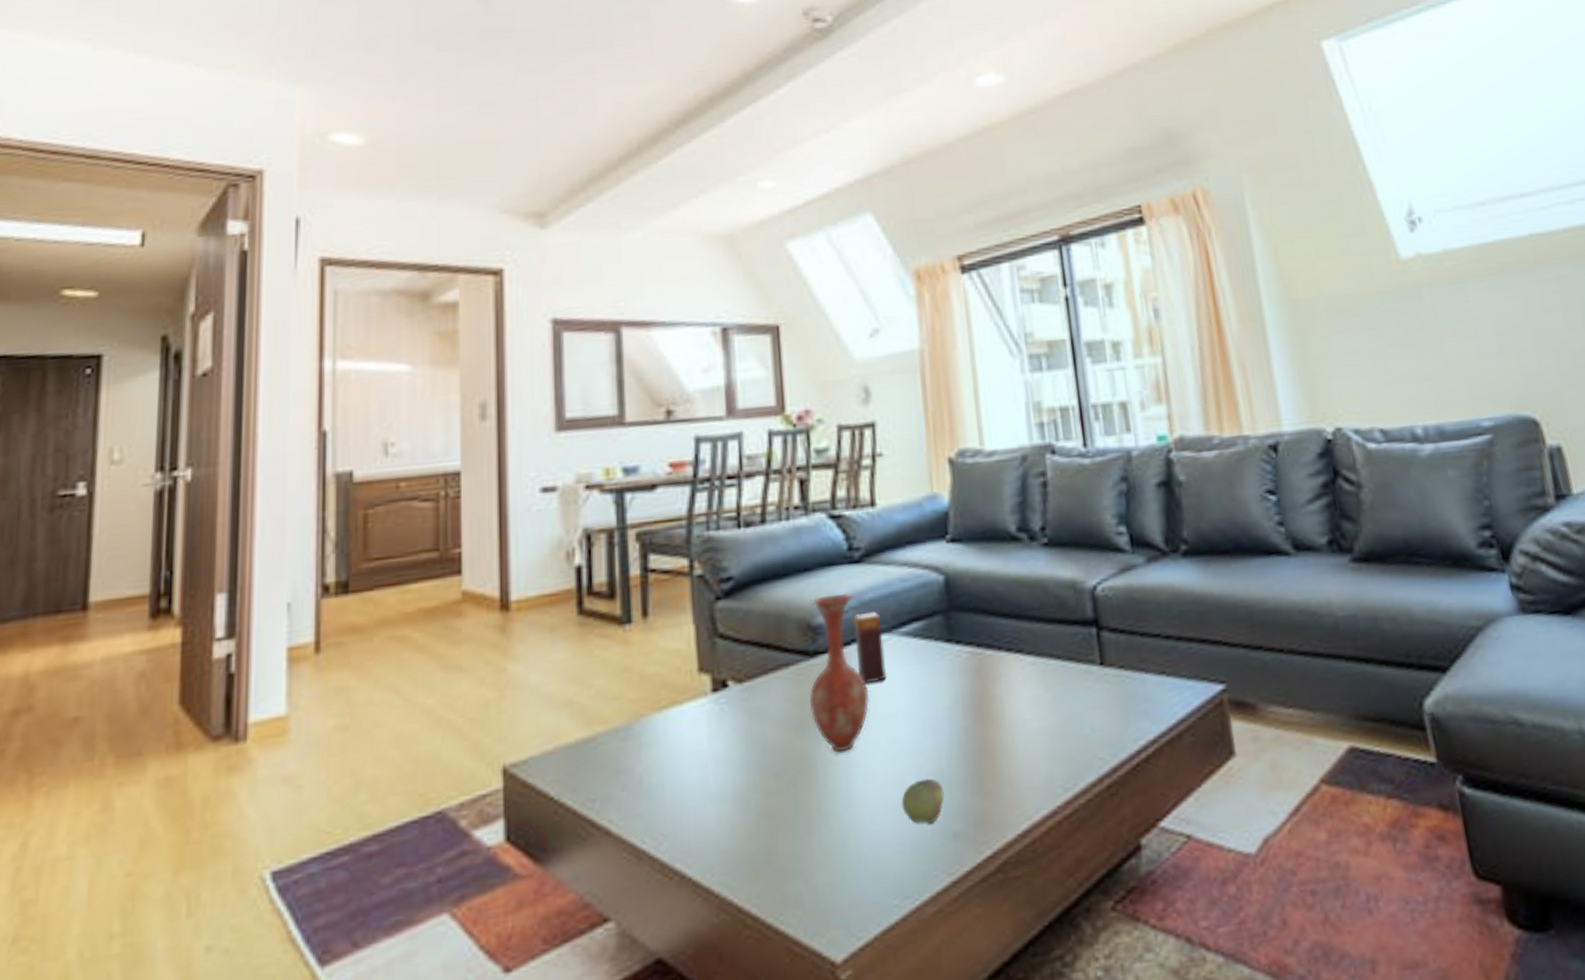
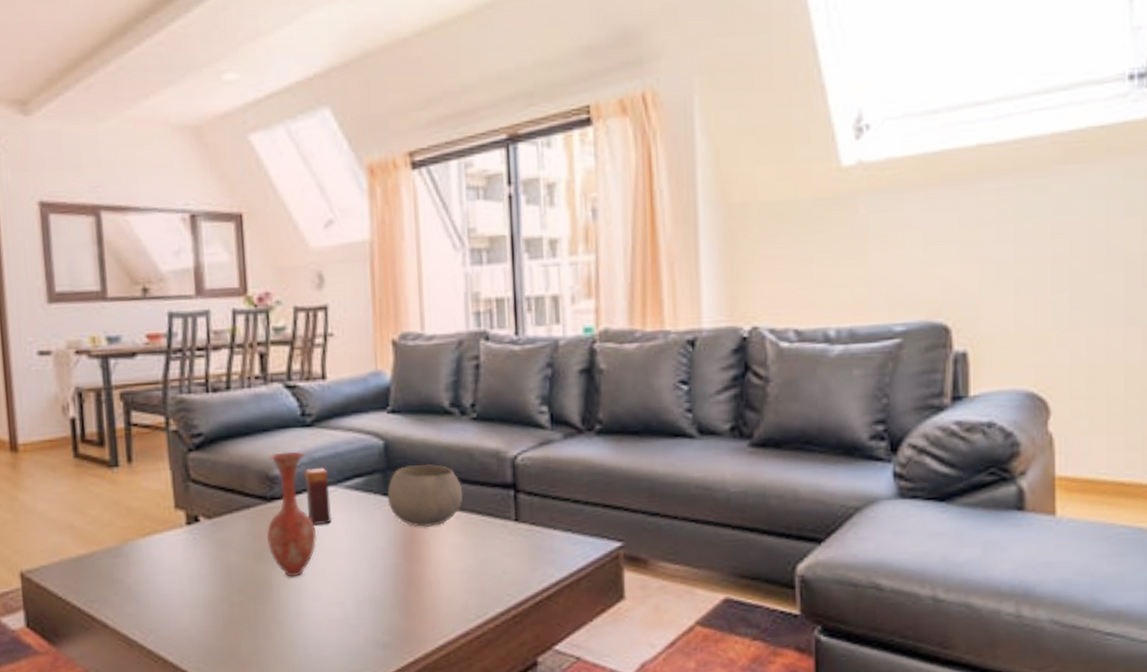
apple: present [901,778,945,824] -> none [341,601,377,635]
bowl: none [950,600,1039,679] -> present [387,463,463,527]

